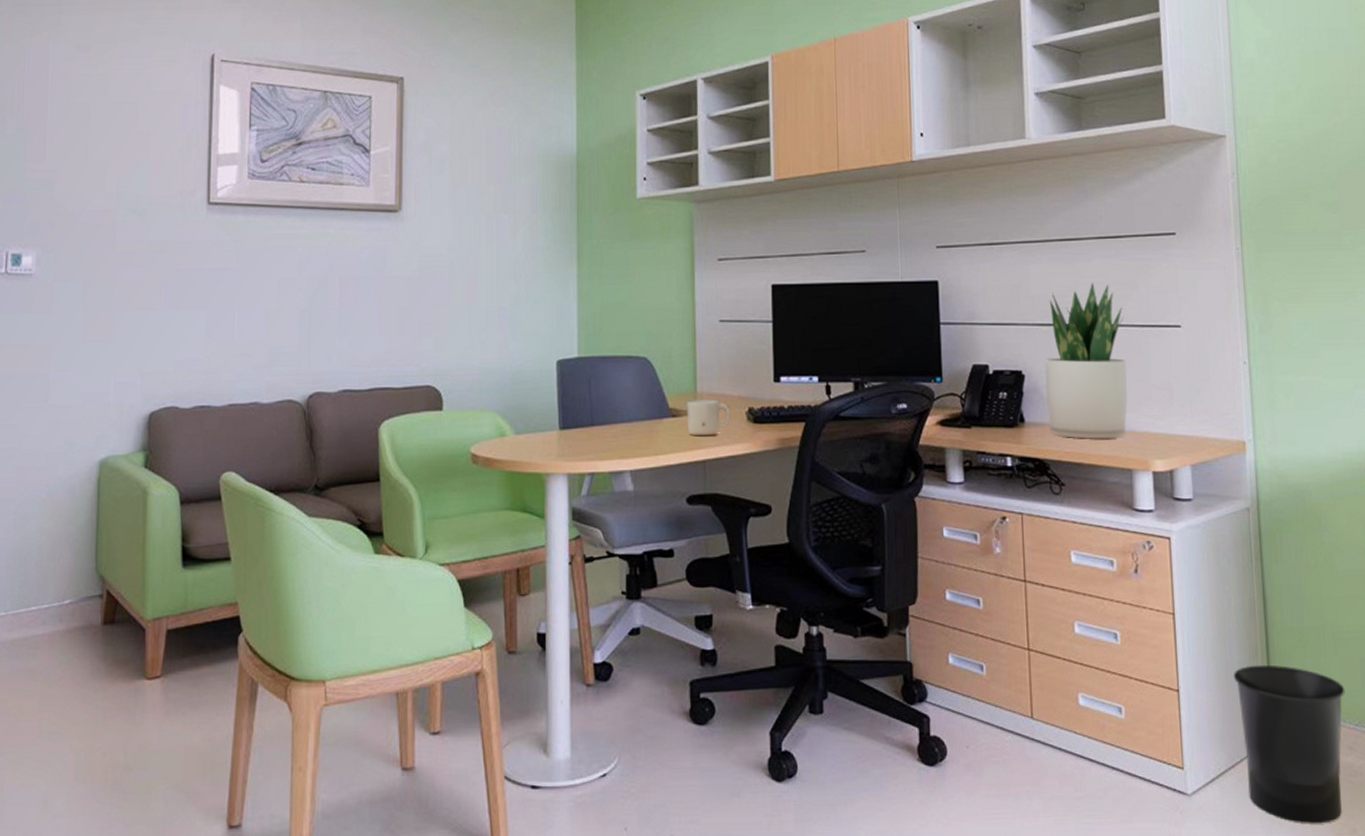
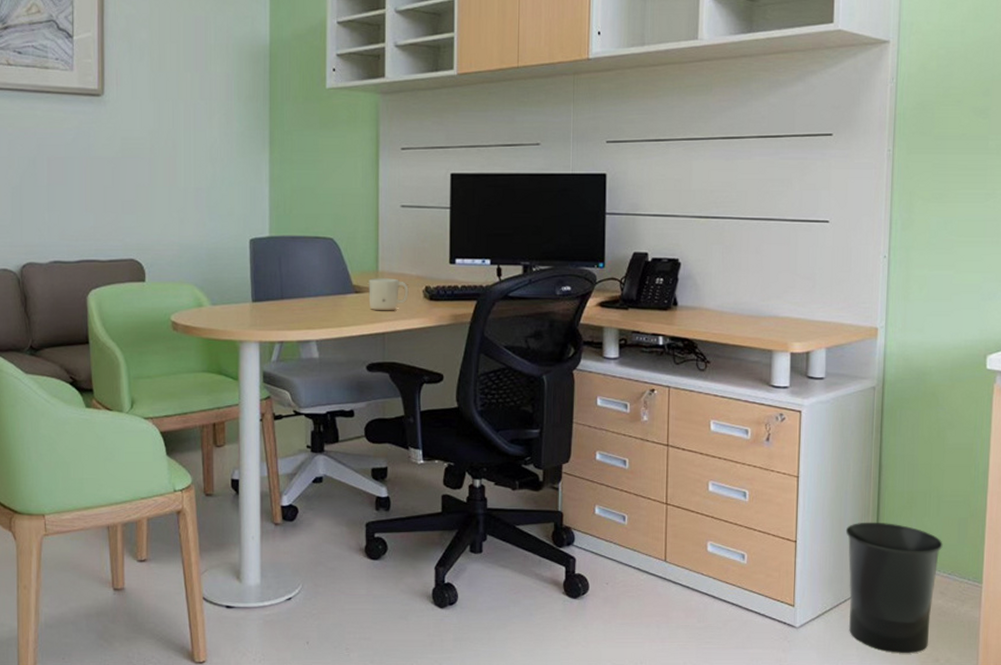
planter: present [1045,282,1128,439] -> none [699,178,777,322]

